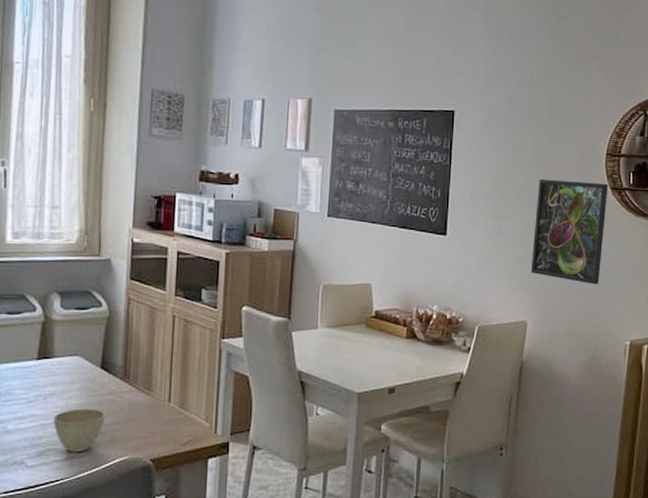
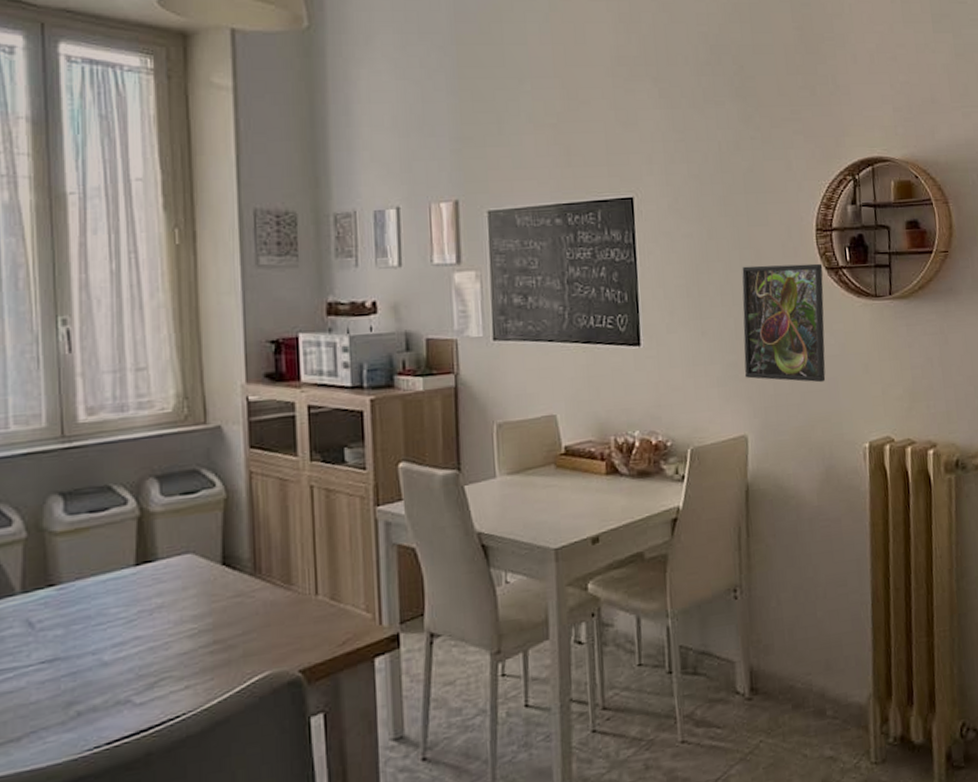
cup: present [53,408,106,452] -> none [164,617,235,678]

